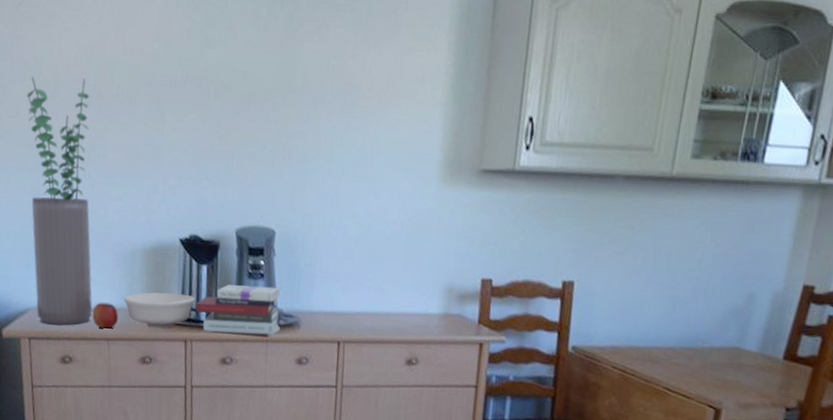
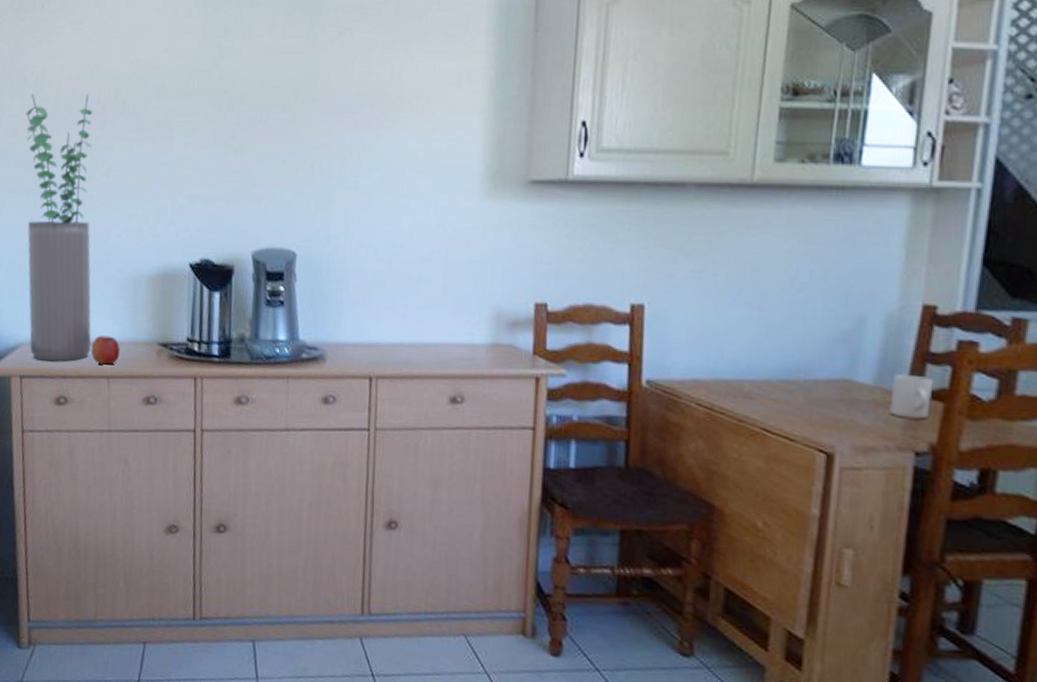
bowl: present [123,292,195,329] -> none [126,323,206,365]
books: present [195,284,281,338] -> none [206,313,304,373]
cup: none [768,342,807,382] -> present [889,373,934,420]

